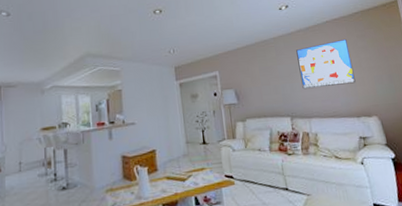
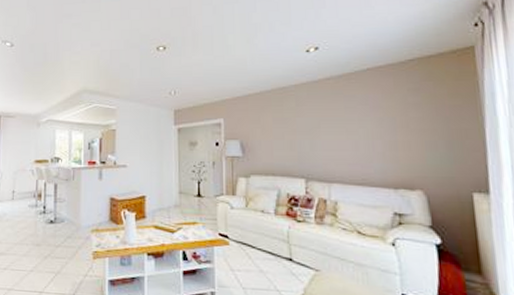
wall art: present [296,39,356,89] -> none [322,92,398,149]

